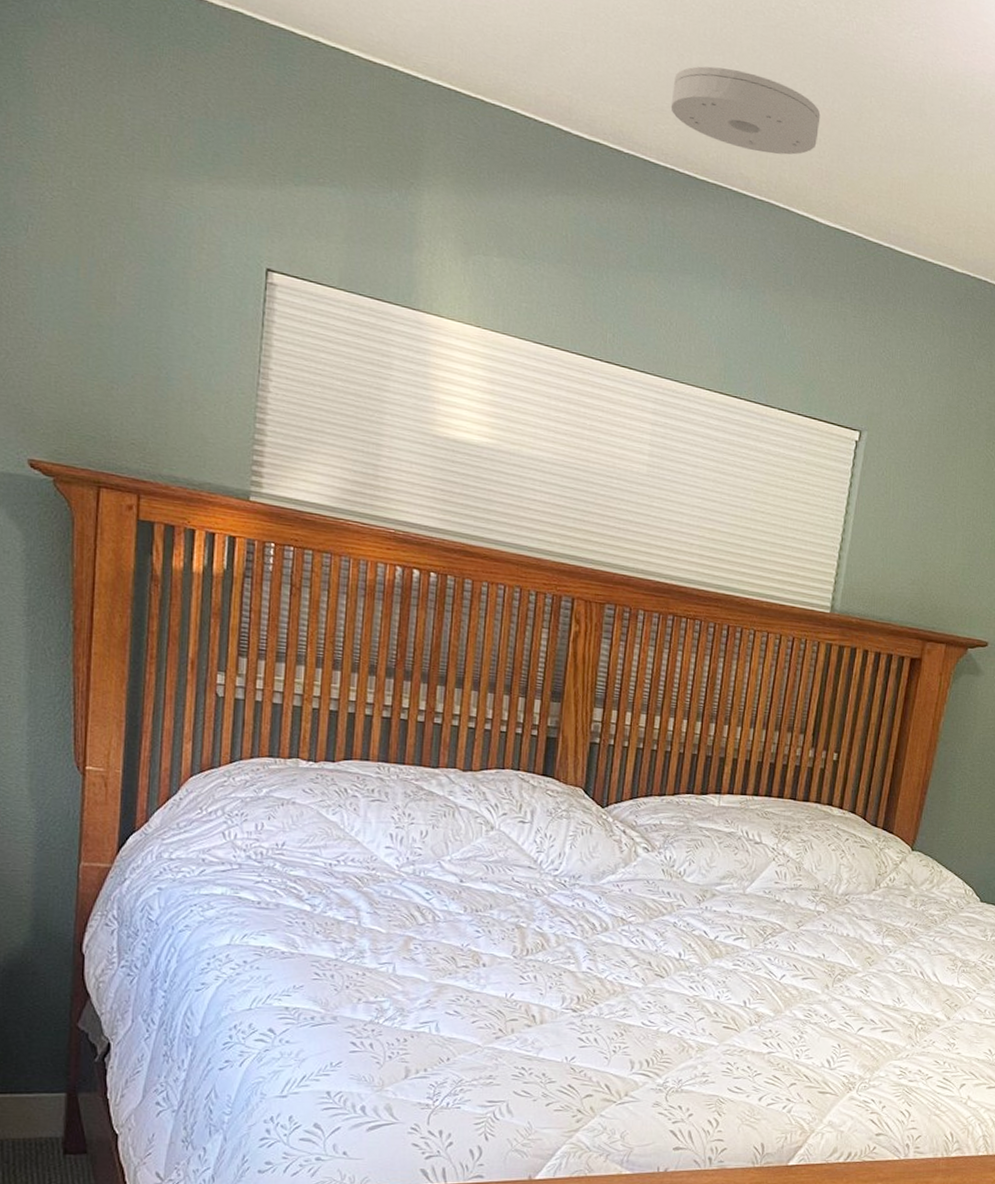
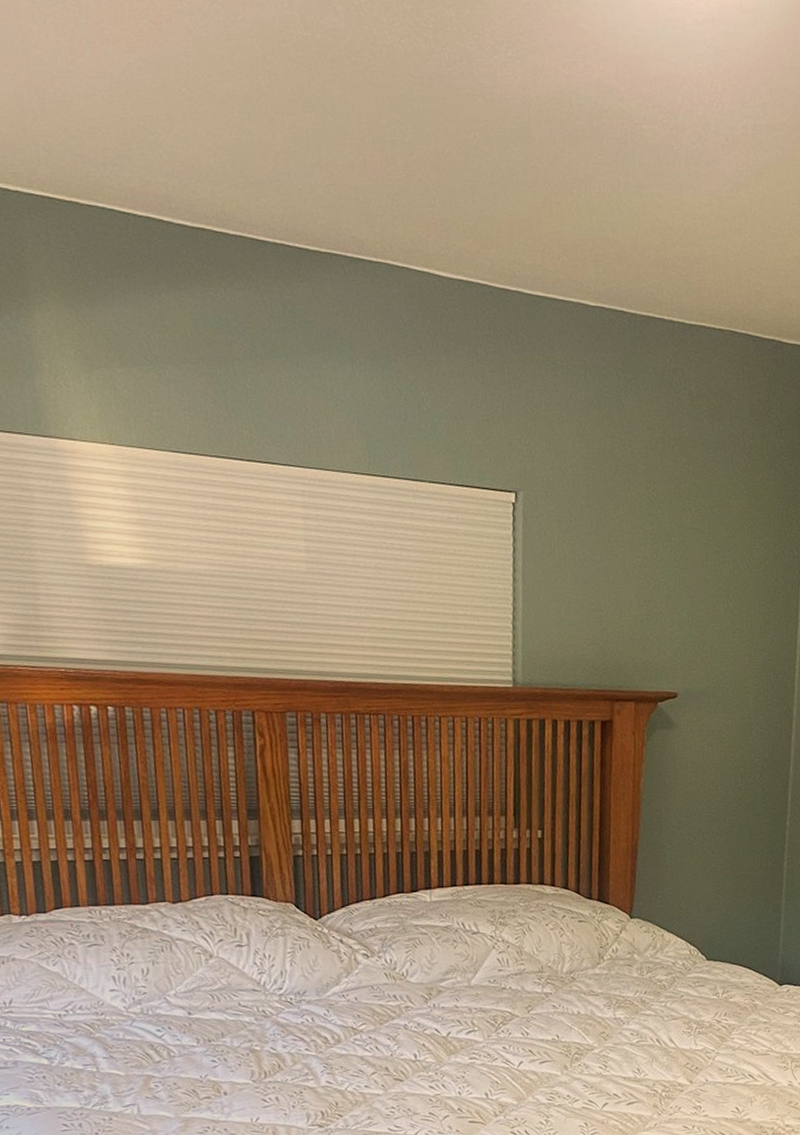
smoke detector: present [670,66,821,155] -> none [268,126,426,211]

